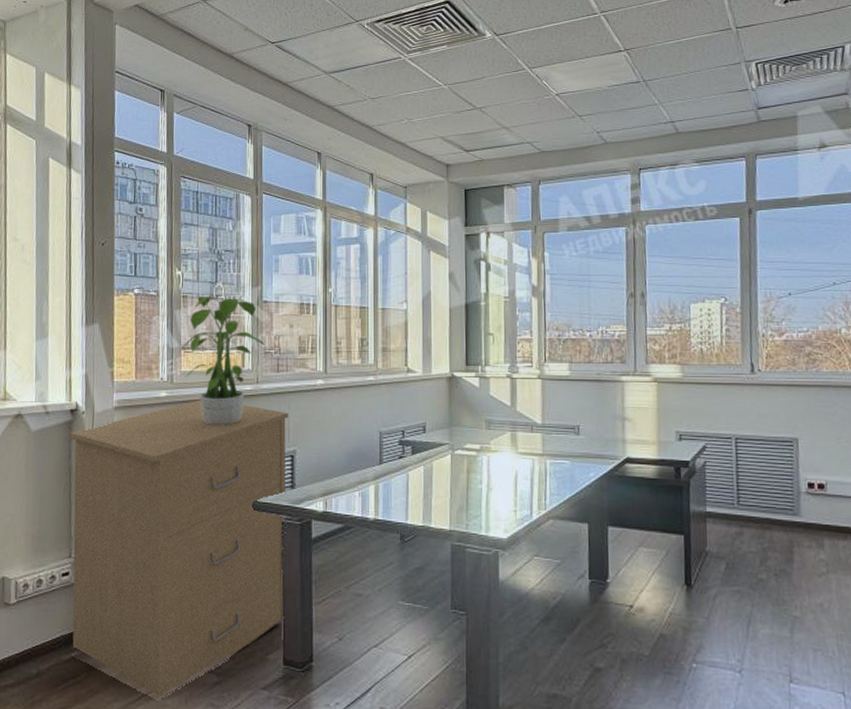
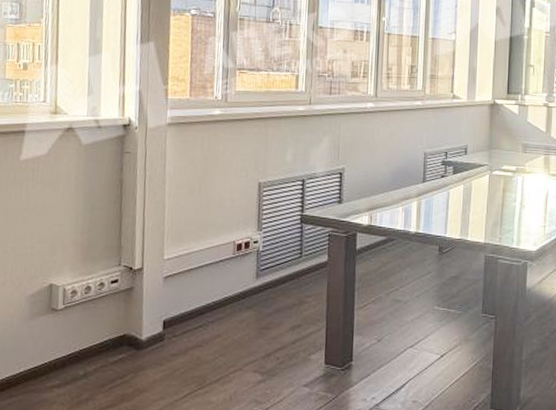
filing cabinet: present [69,400,289,699] -> none [120,118,339,397]
potted plant: present [179,294,265,425] -> none [235,17,319,143]

